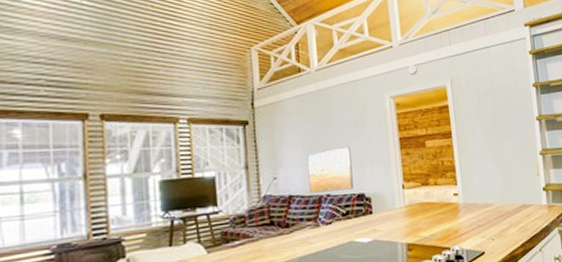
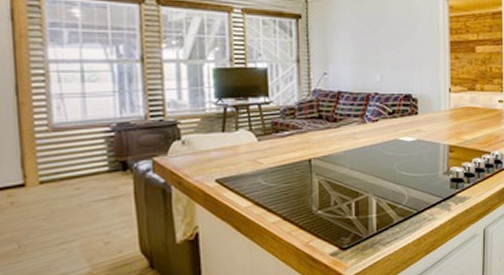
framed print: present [307,146,354,194] -> none [357,46,401,91]

